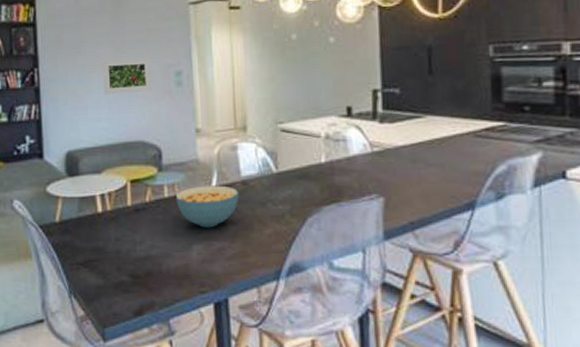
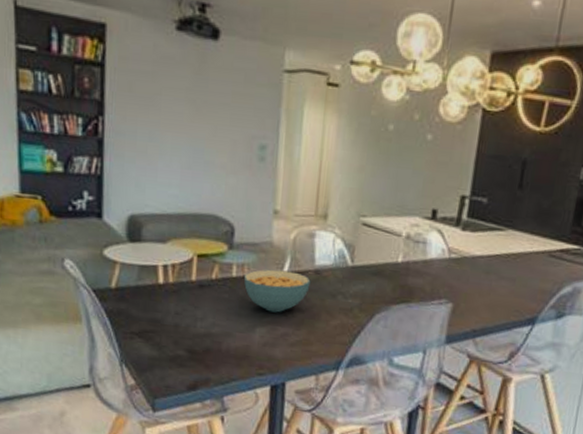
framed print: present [102,58,152,95] -> none [177,119,233,163]

